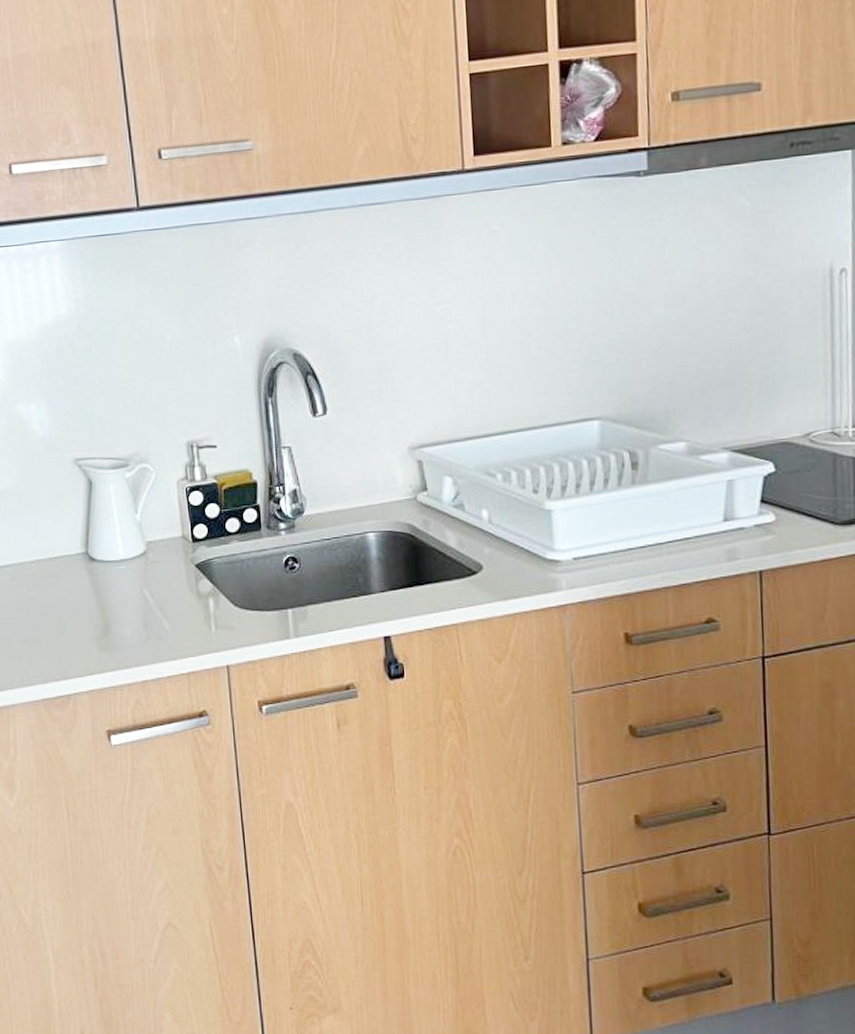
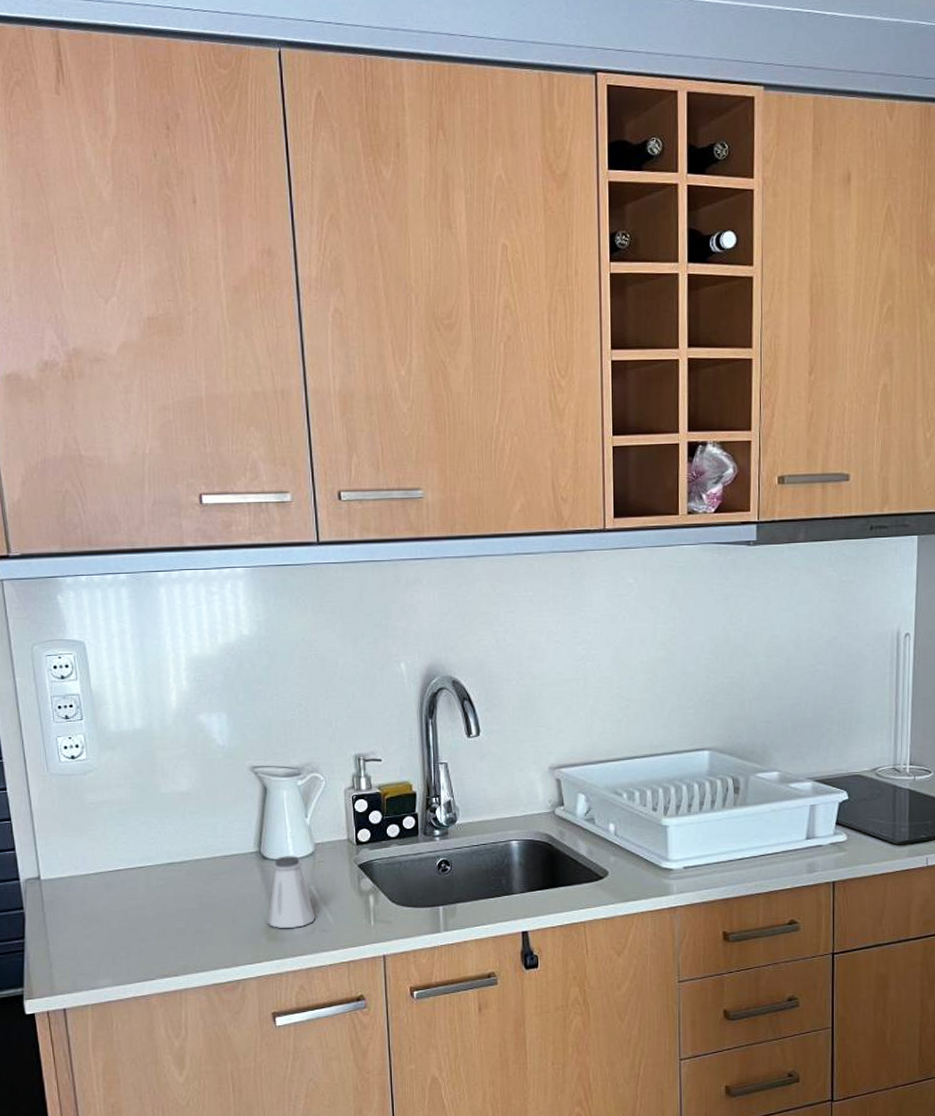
saltshaker: none [98,556,150,637] -> present [267,856,315,928]

